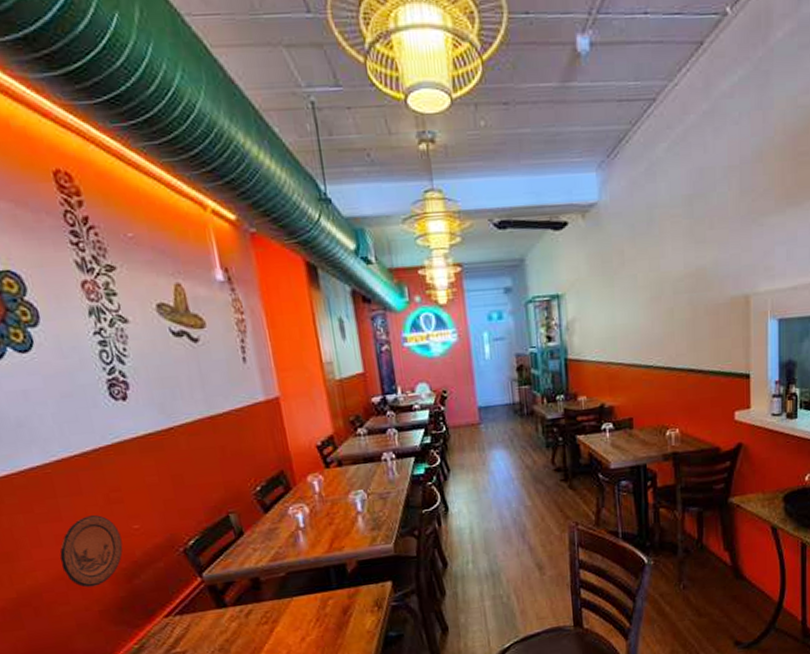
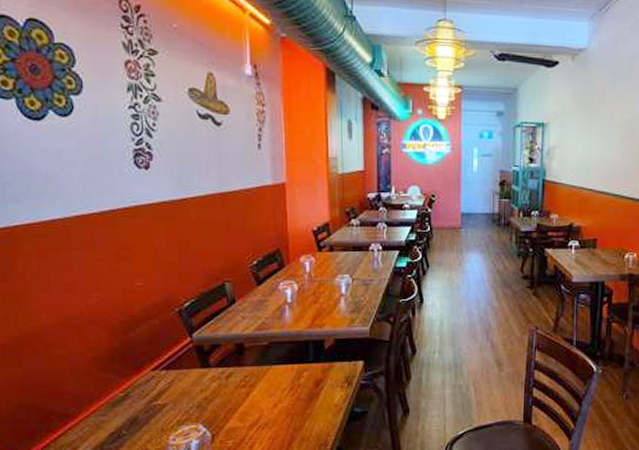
decorative plate: present [59,515,123,588] -> none [65,269,124,335]

